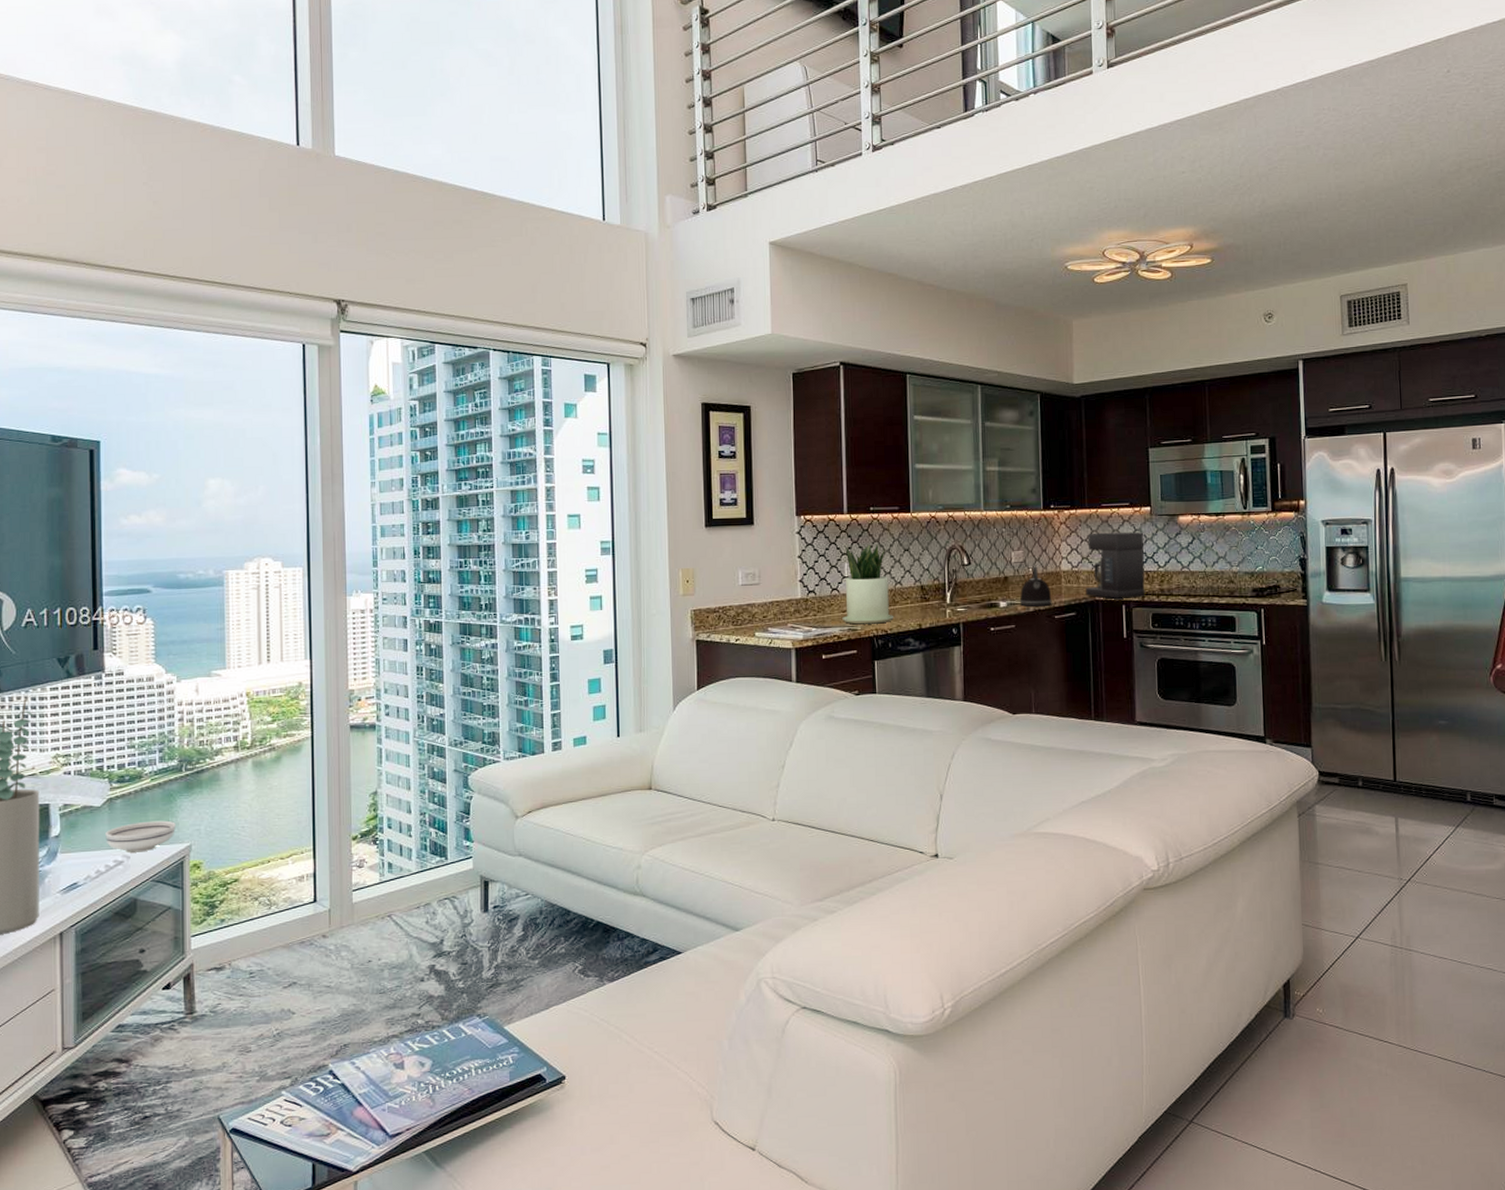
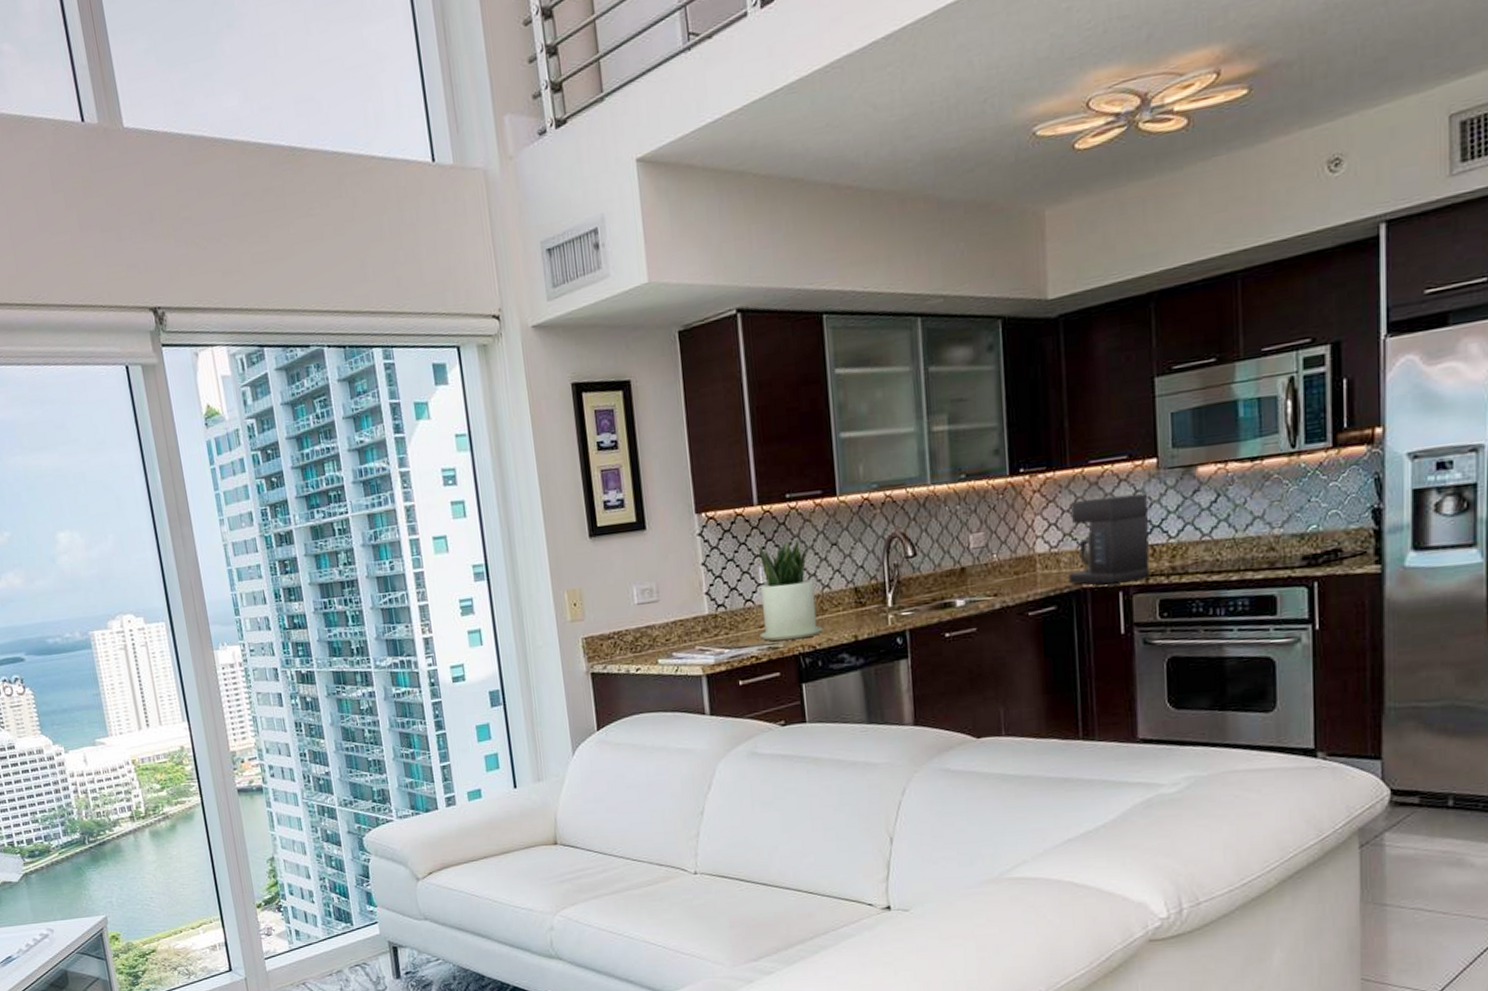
bowl: present [105,820,176,853] -> none [27,893,90,926]
kettle: present [1019,565,1052,607] -> none [981,549,1024,604]

